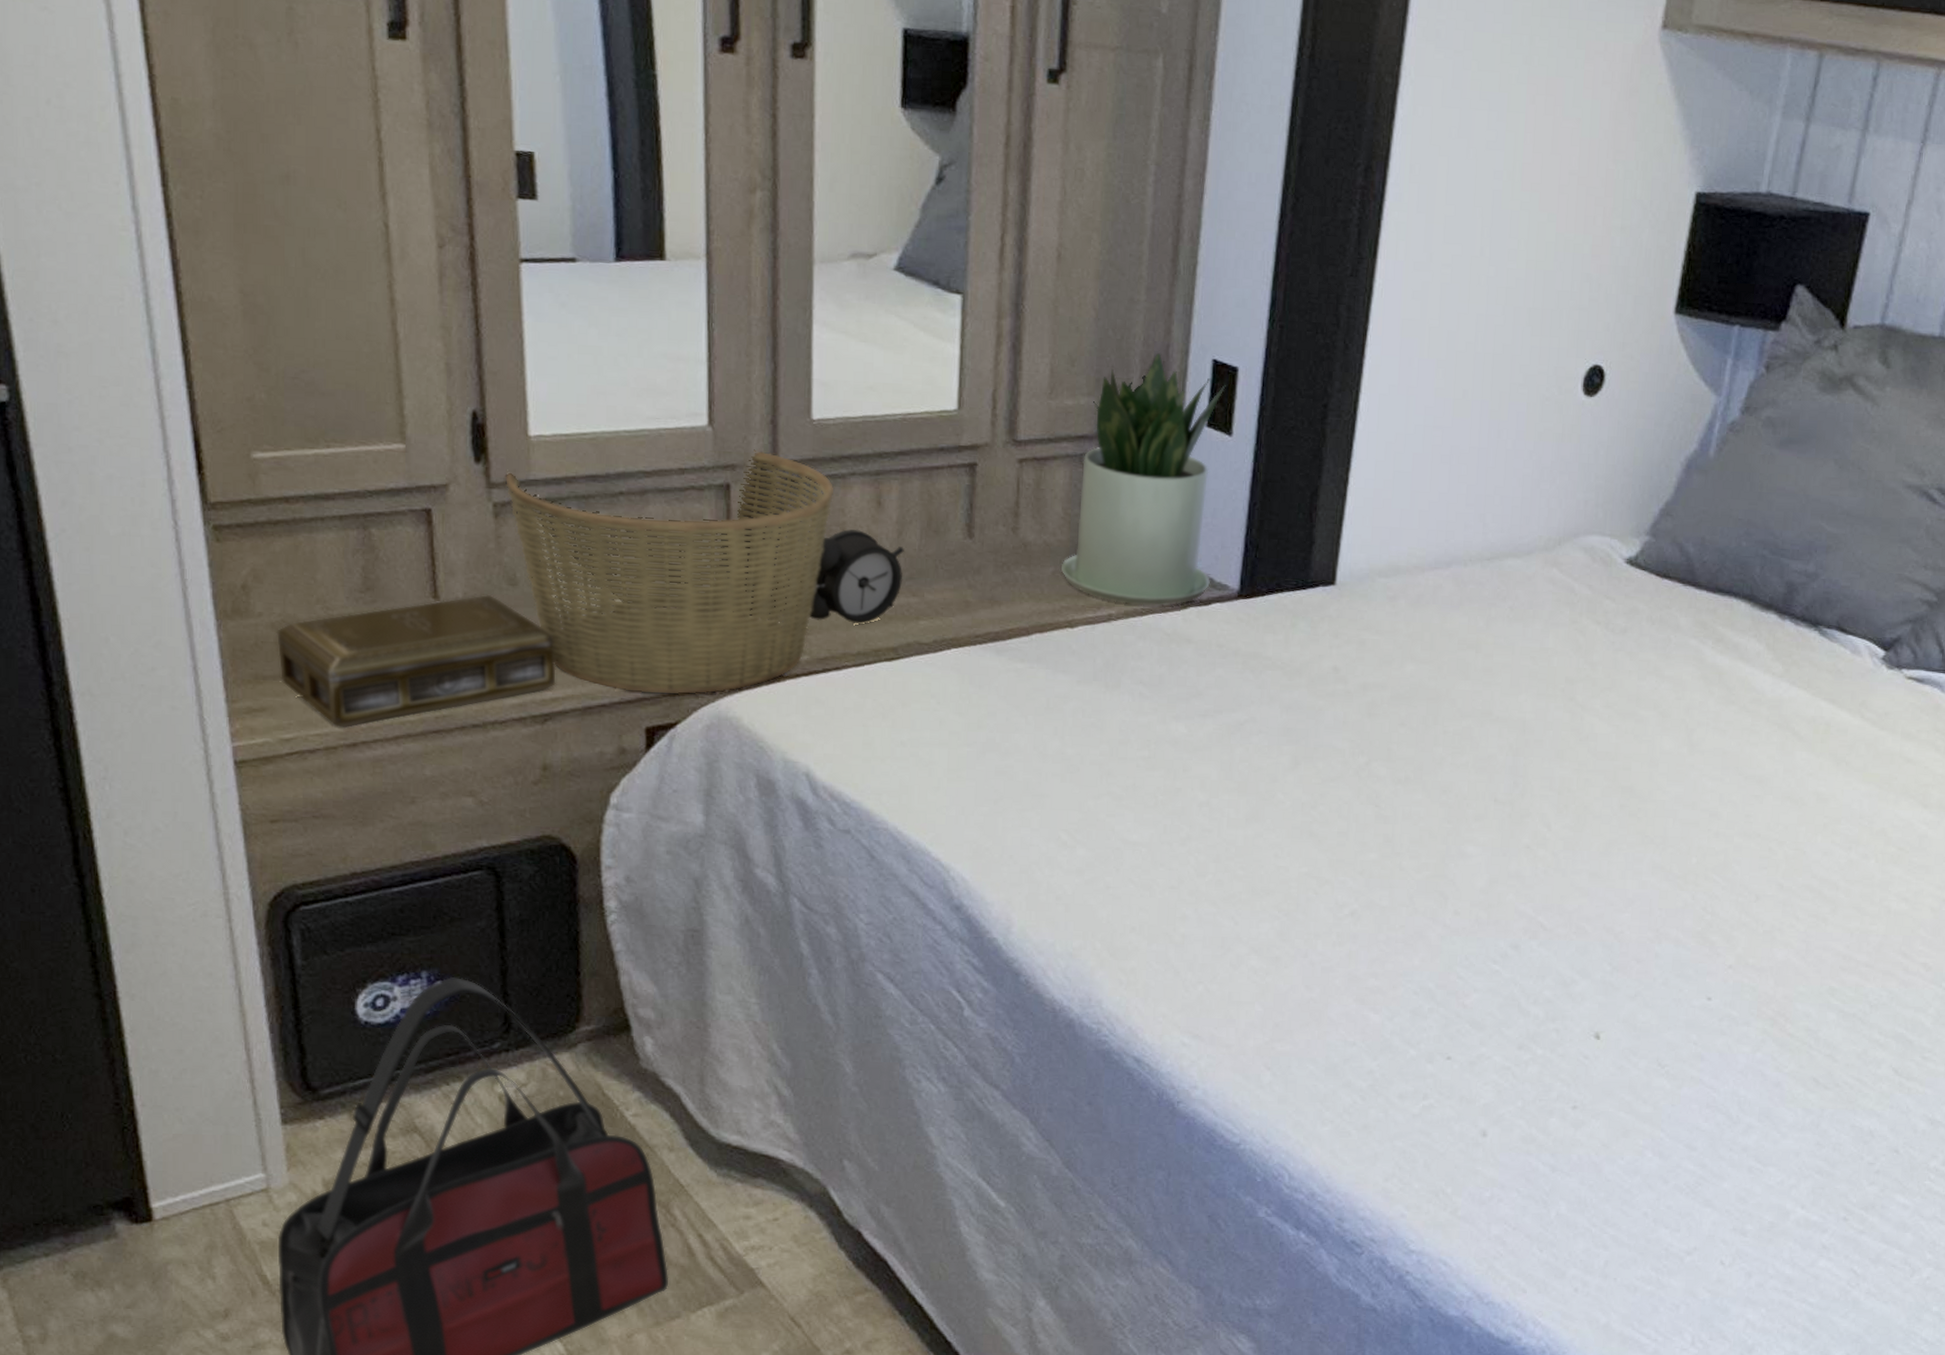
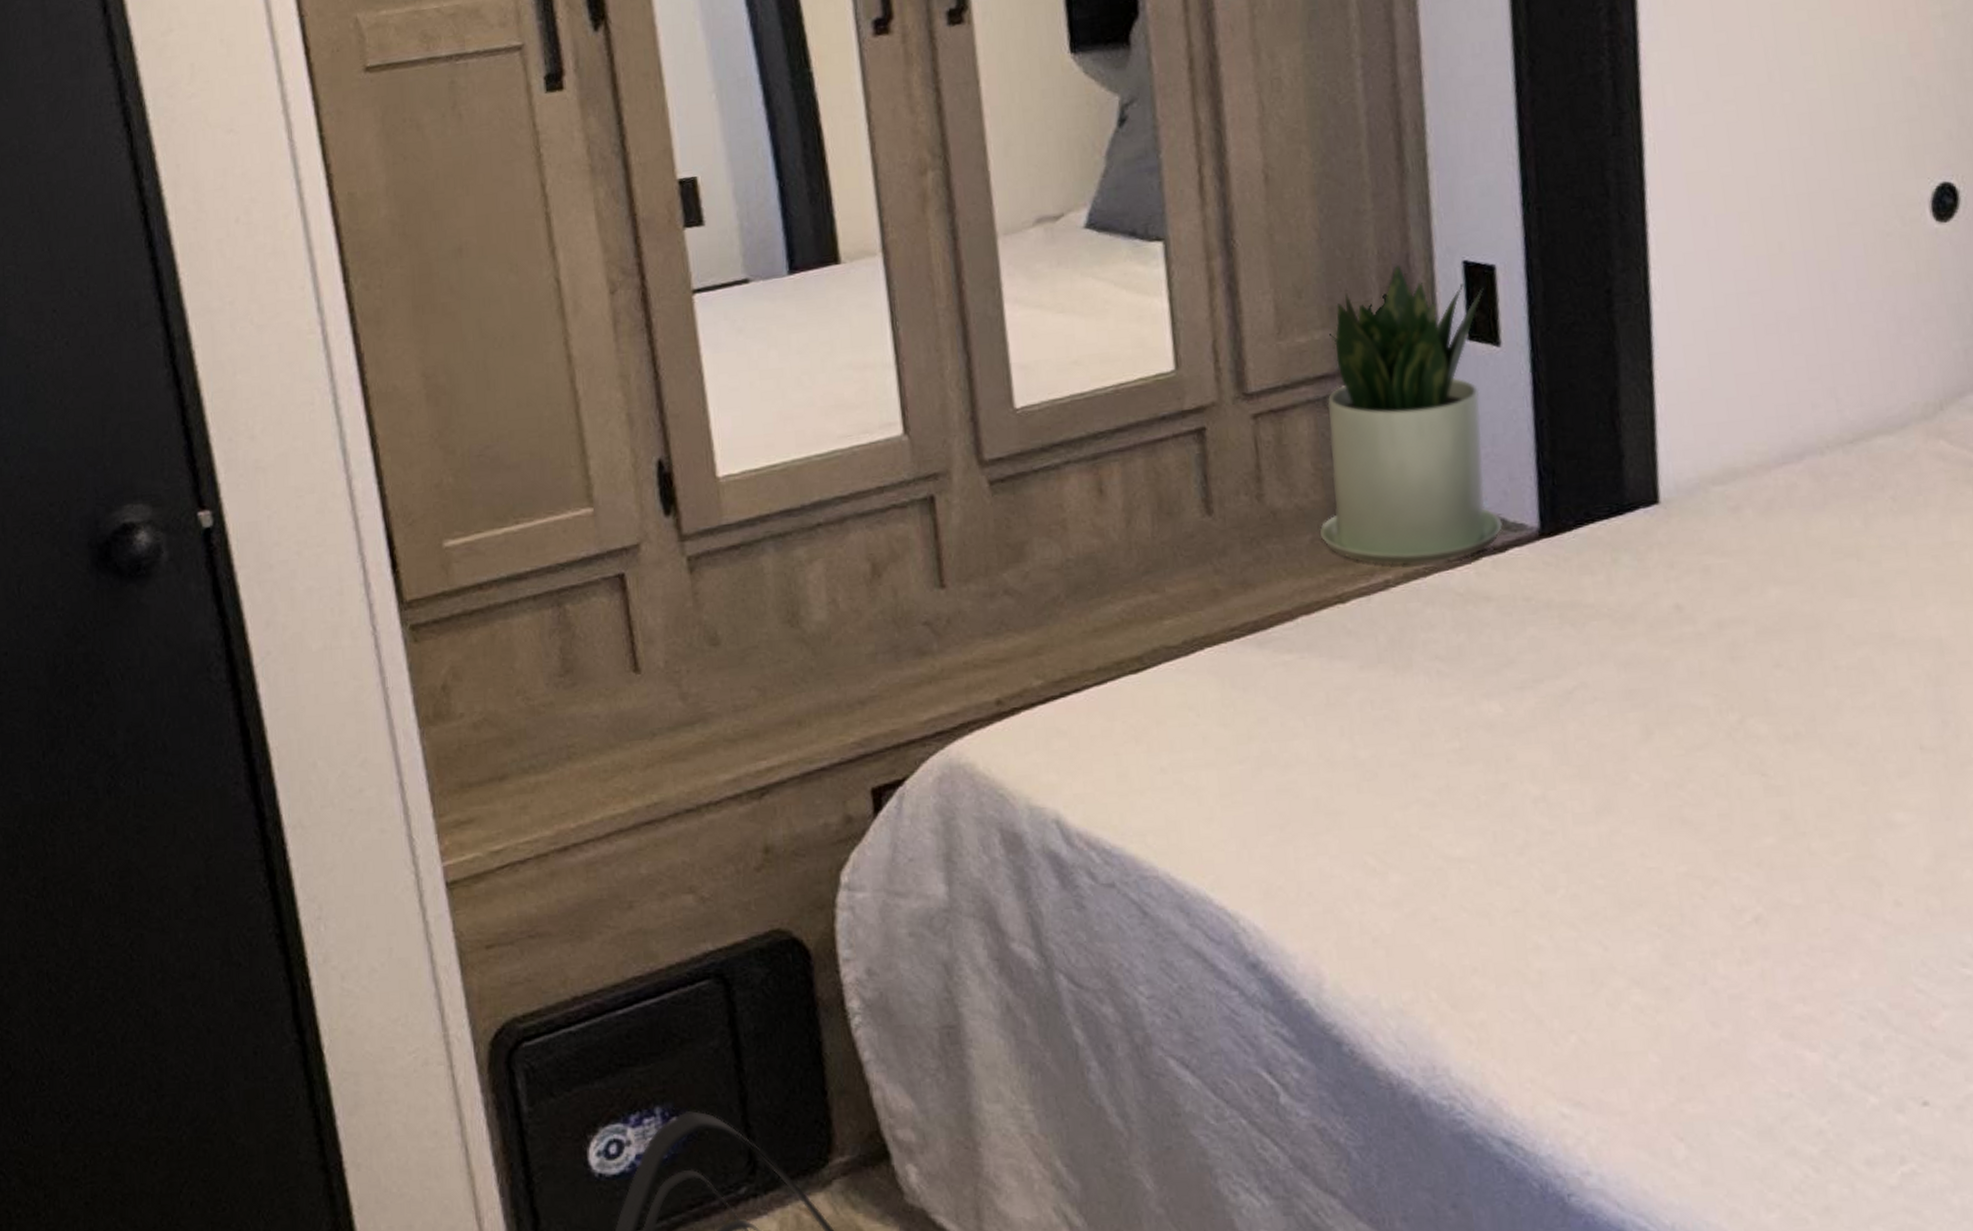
decorative box: present [276,594,556,729] -> none [478,659,770,832]
basket: present [506,450,835,695] -> none [697,453,1050,749]
alarm clock: present [809,529,904,624] -> none [1031,524,1139,637]

